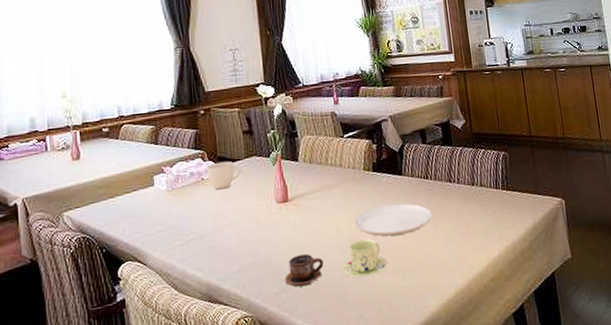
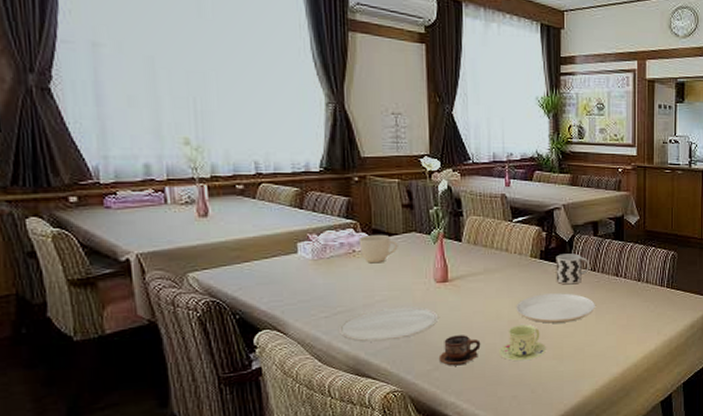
plate: none [191,228,282,268] -> present [338,305,439,342]
cup: none [388,163,422,196] -> present [556,253,590,285]

